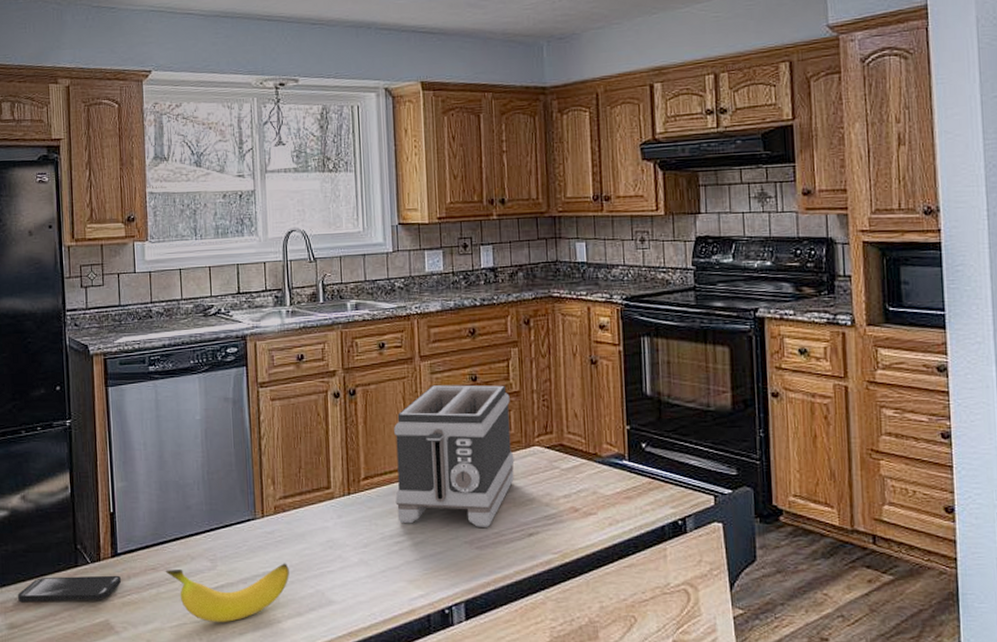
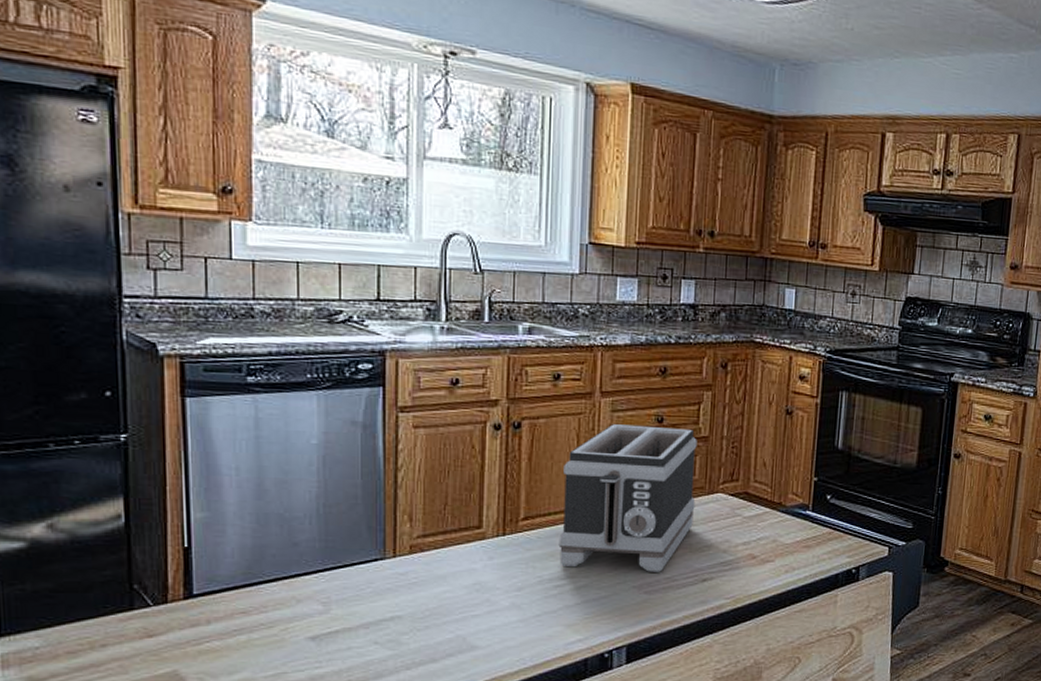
smartphone: present [18,575,121,602] -> none [41,619,196,651]
banana: present [165,563,289,623] -> none [260,606,424,672]

